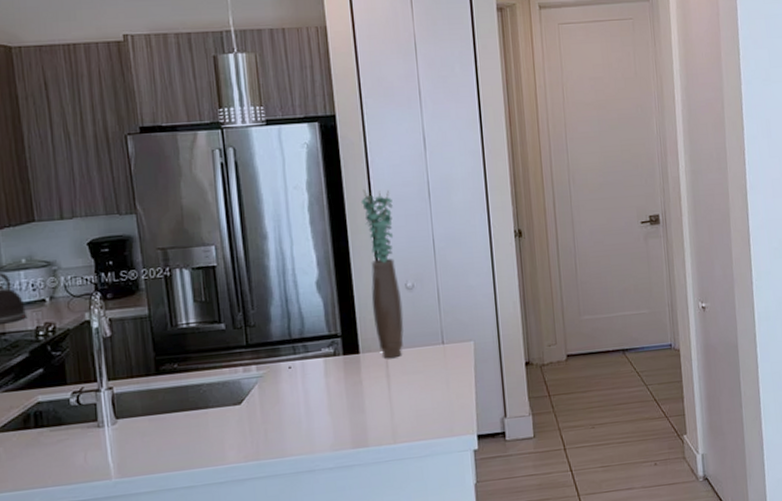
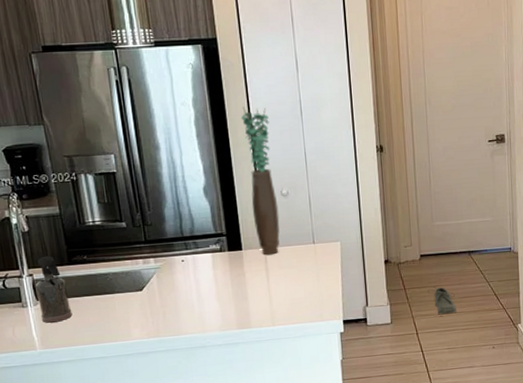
spray bottle: none [114,364,157,446] -> present [35,255,73,323]
shoe: none [576,392,611,426] -> present [428,287,457,315]

